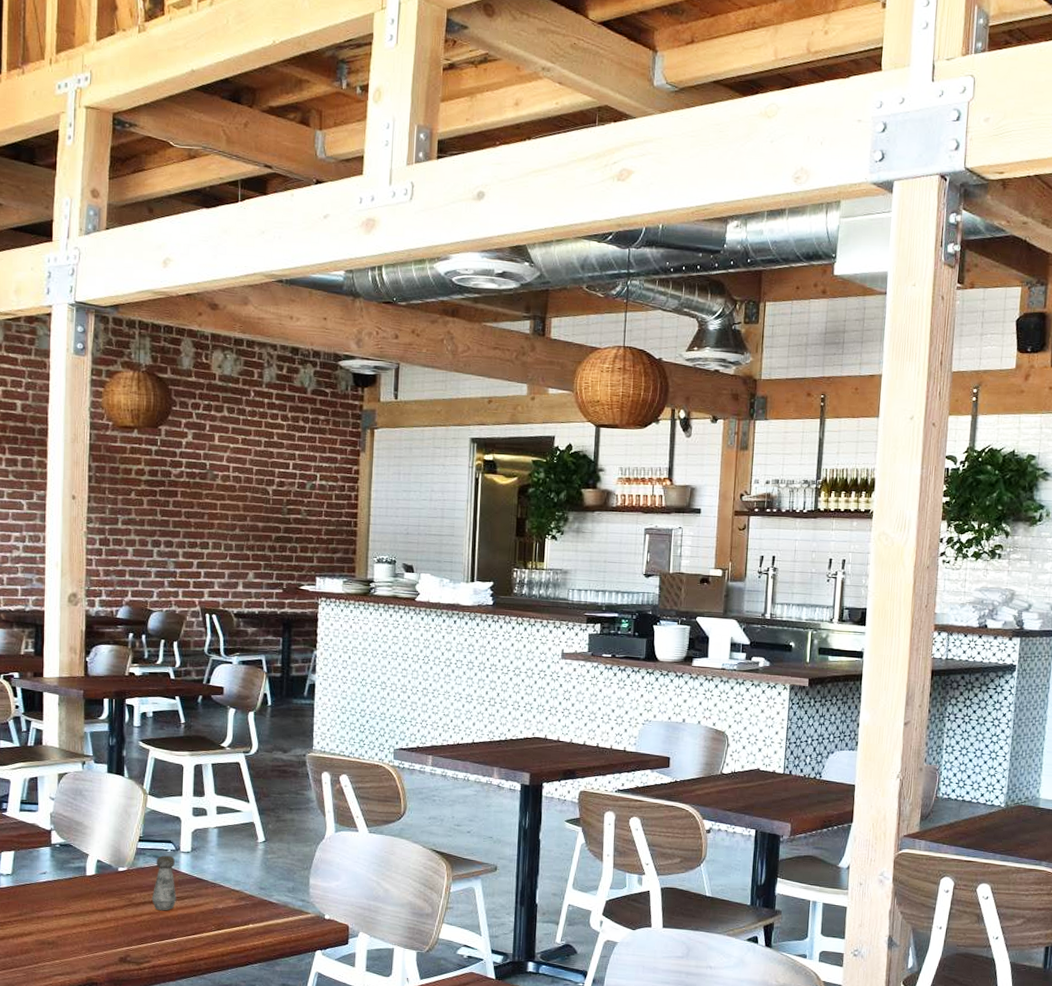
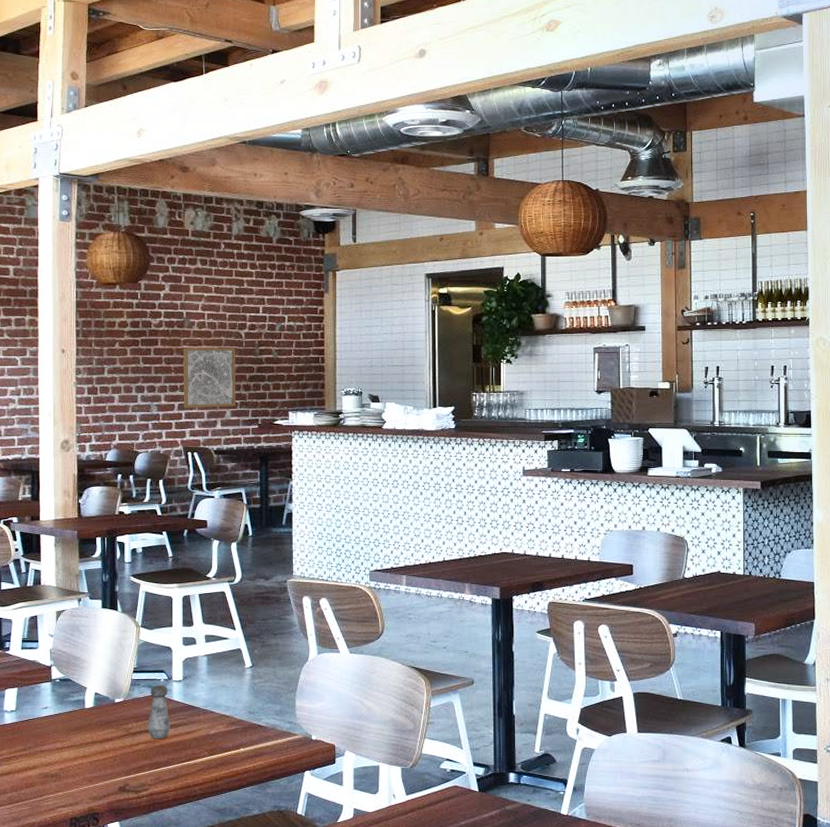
wall art: none [202,501,261,568] -> present [183,347,235,408]

